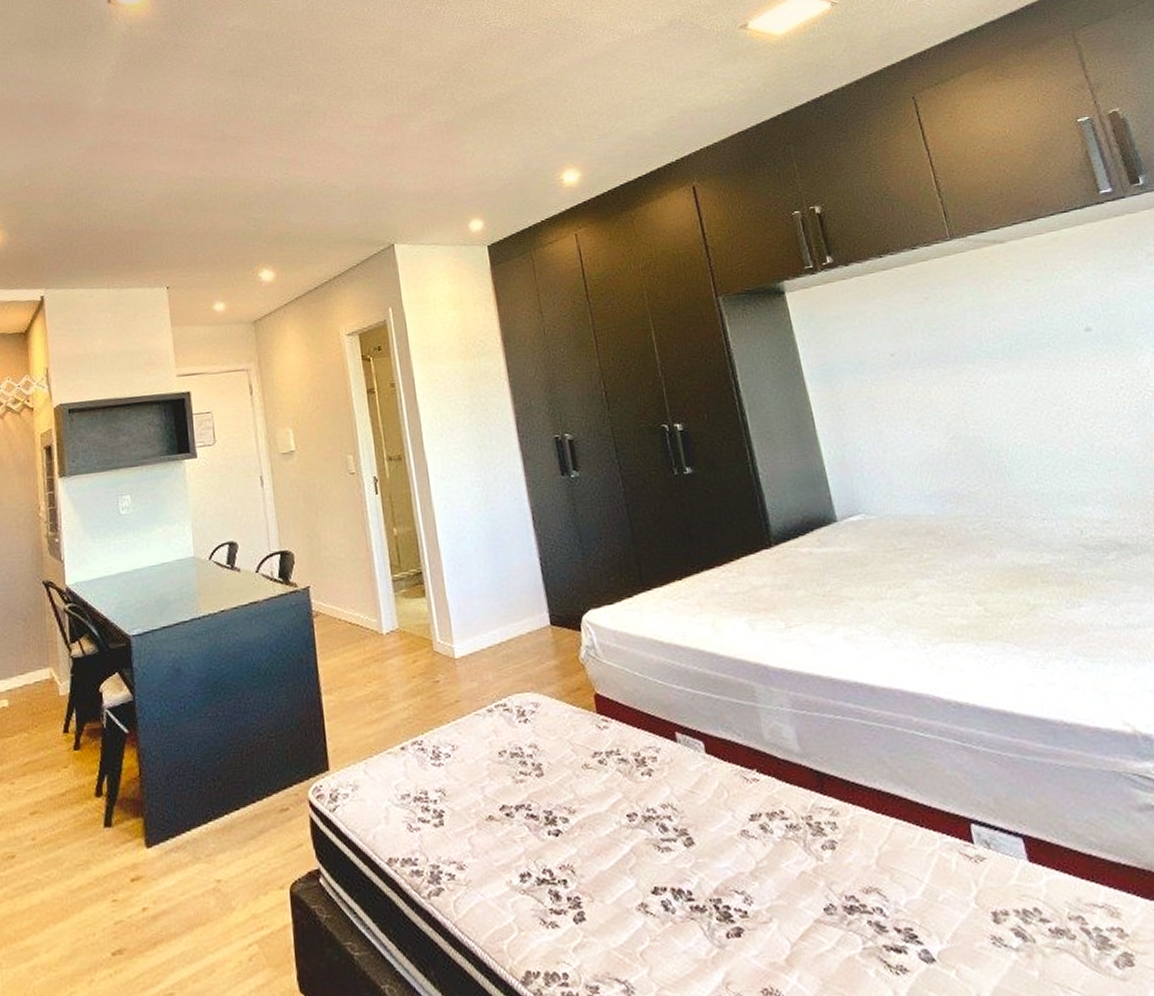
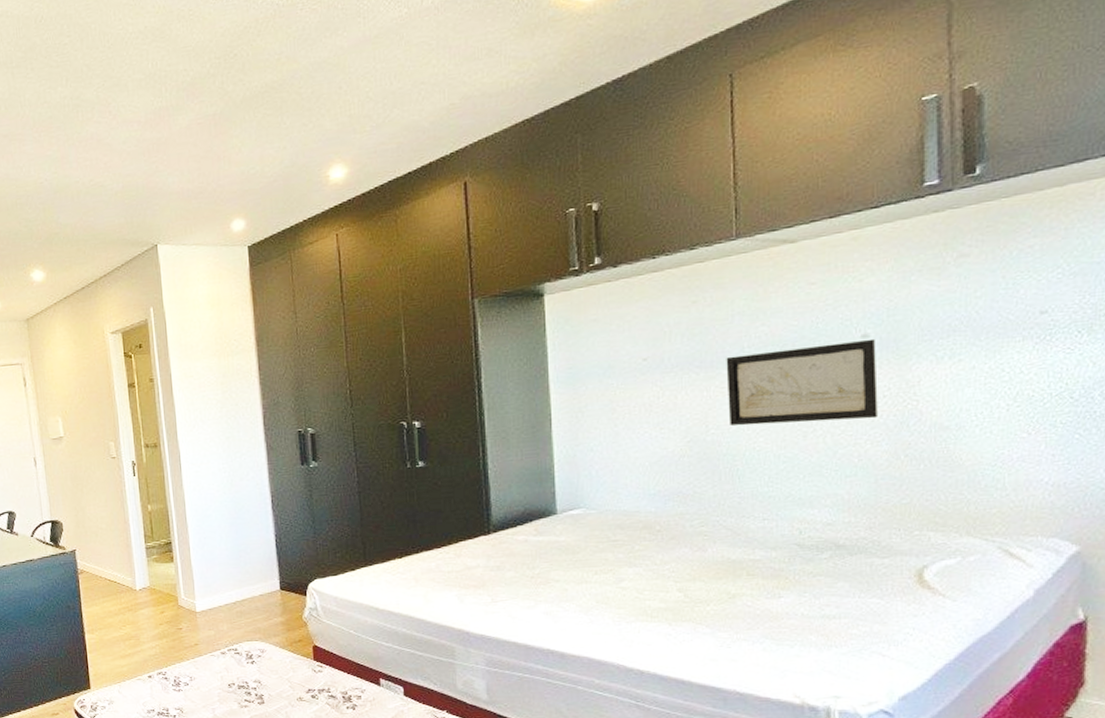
wall art: none [968,331,1121,421] -> present [726,338,878,426]

